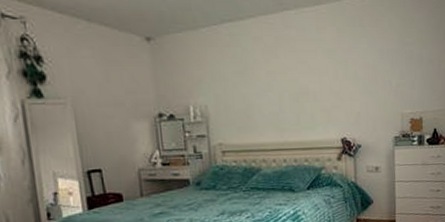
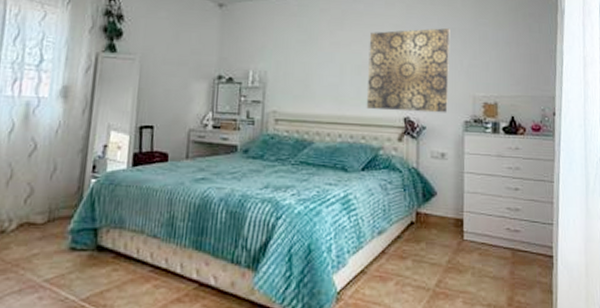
wall art: none [304,50,380,134] -> present [366,28,450,113]

